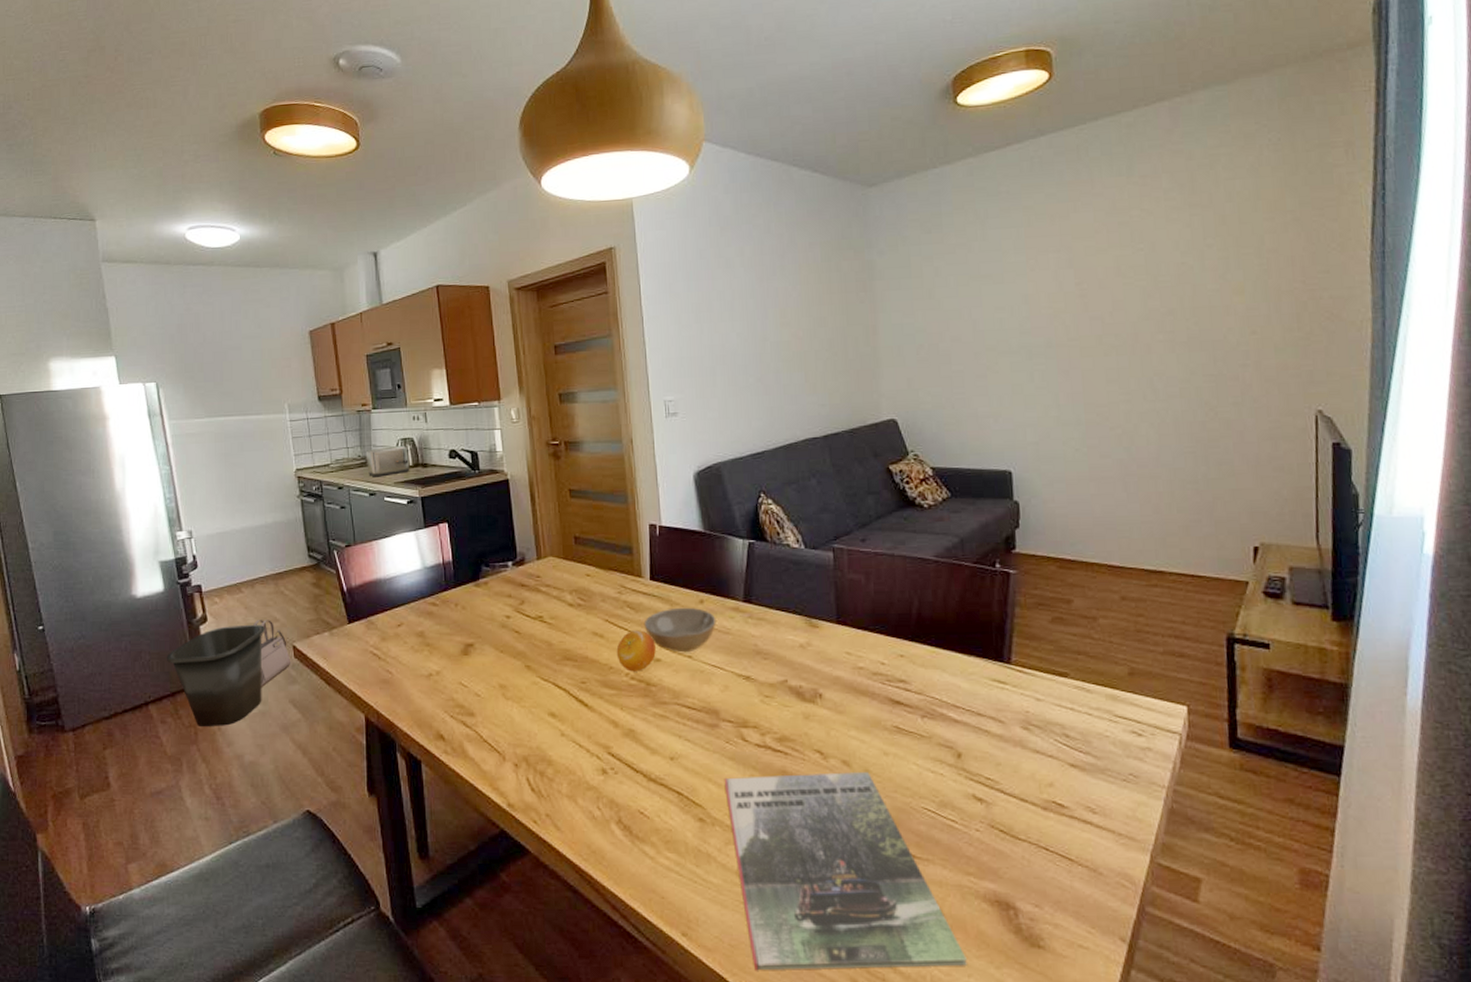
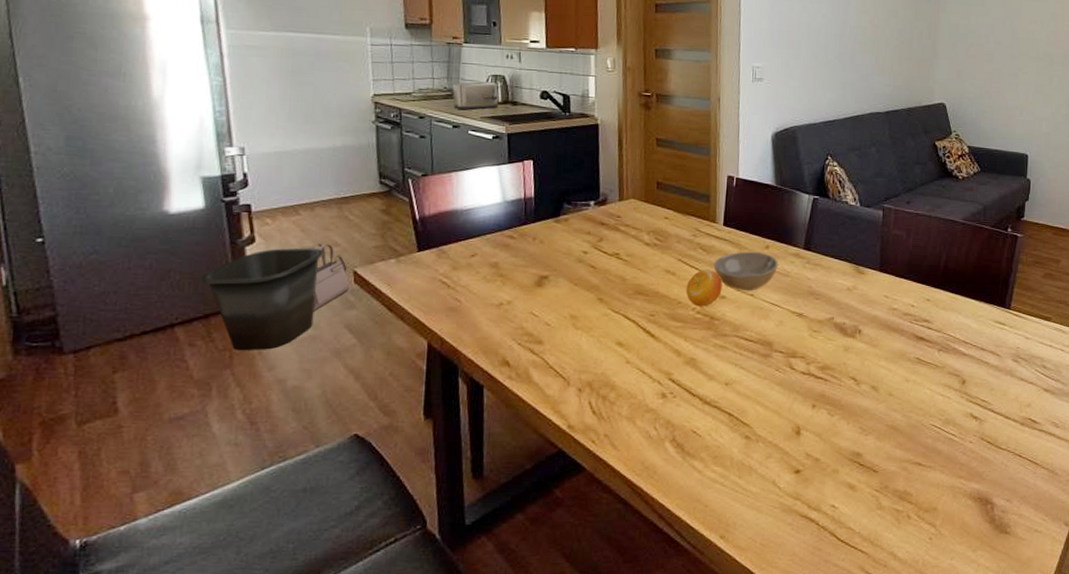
magazine: present [724,772,967,971] -> none [770,396,952,565]

